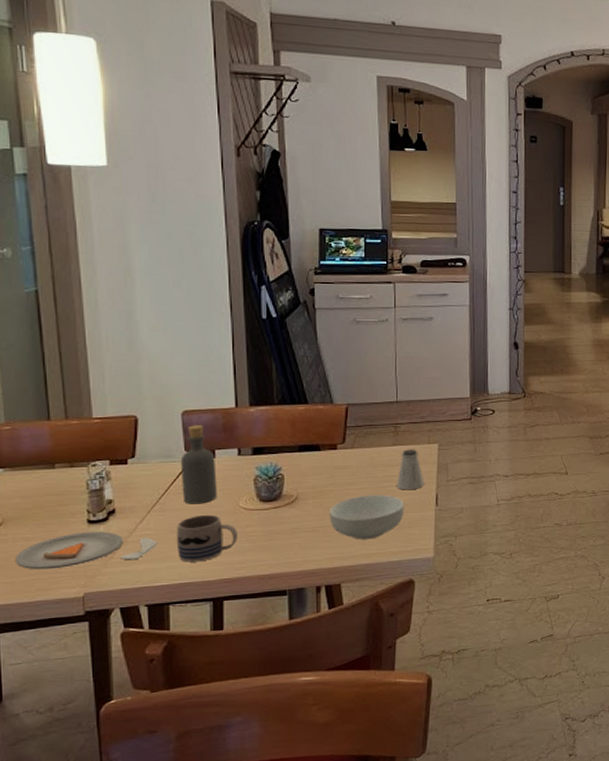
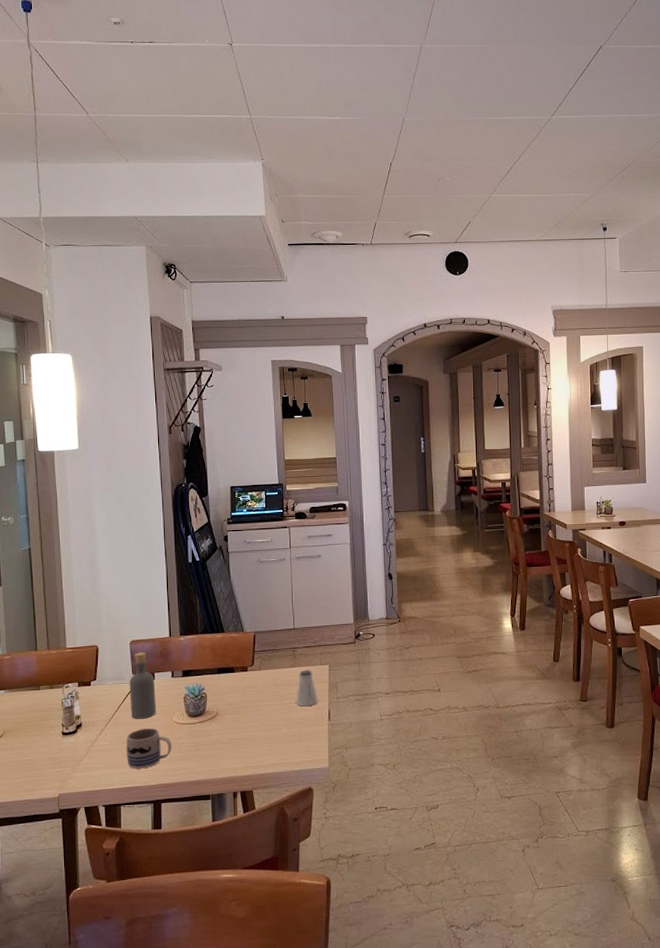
dinner plate: present [16,532,157,570] -> none [11,742,112,774]
cereal bowl: present [329,494,405,540] -> none [242,710,303,751]

